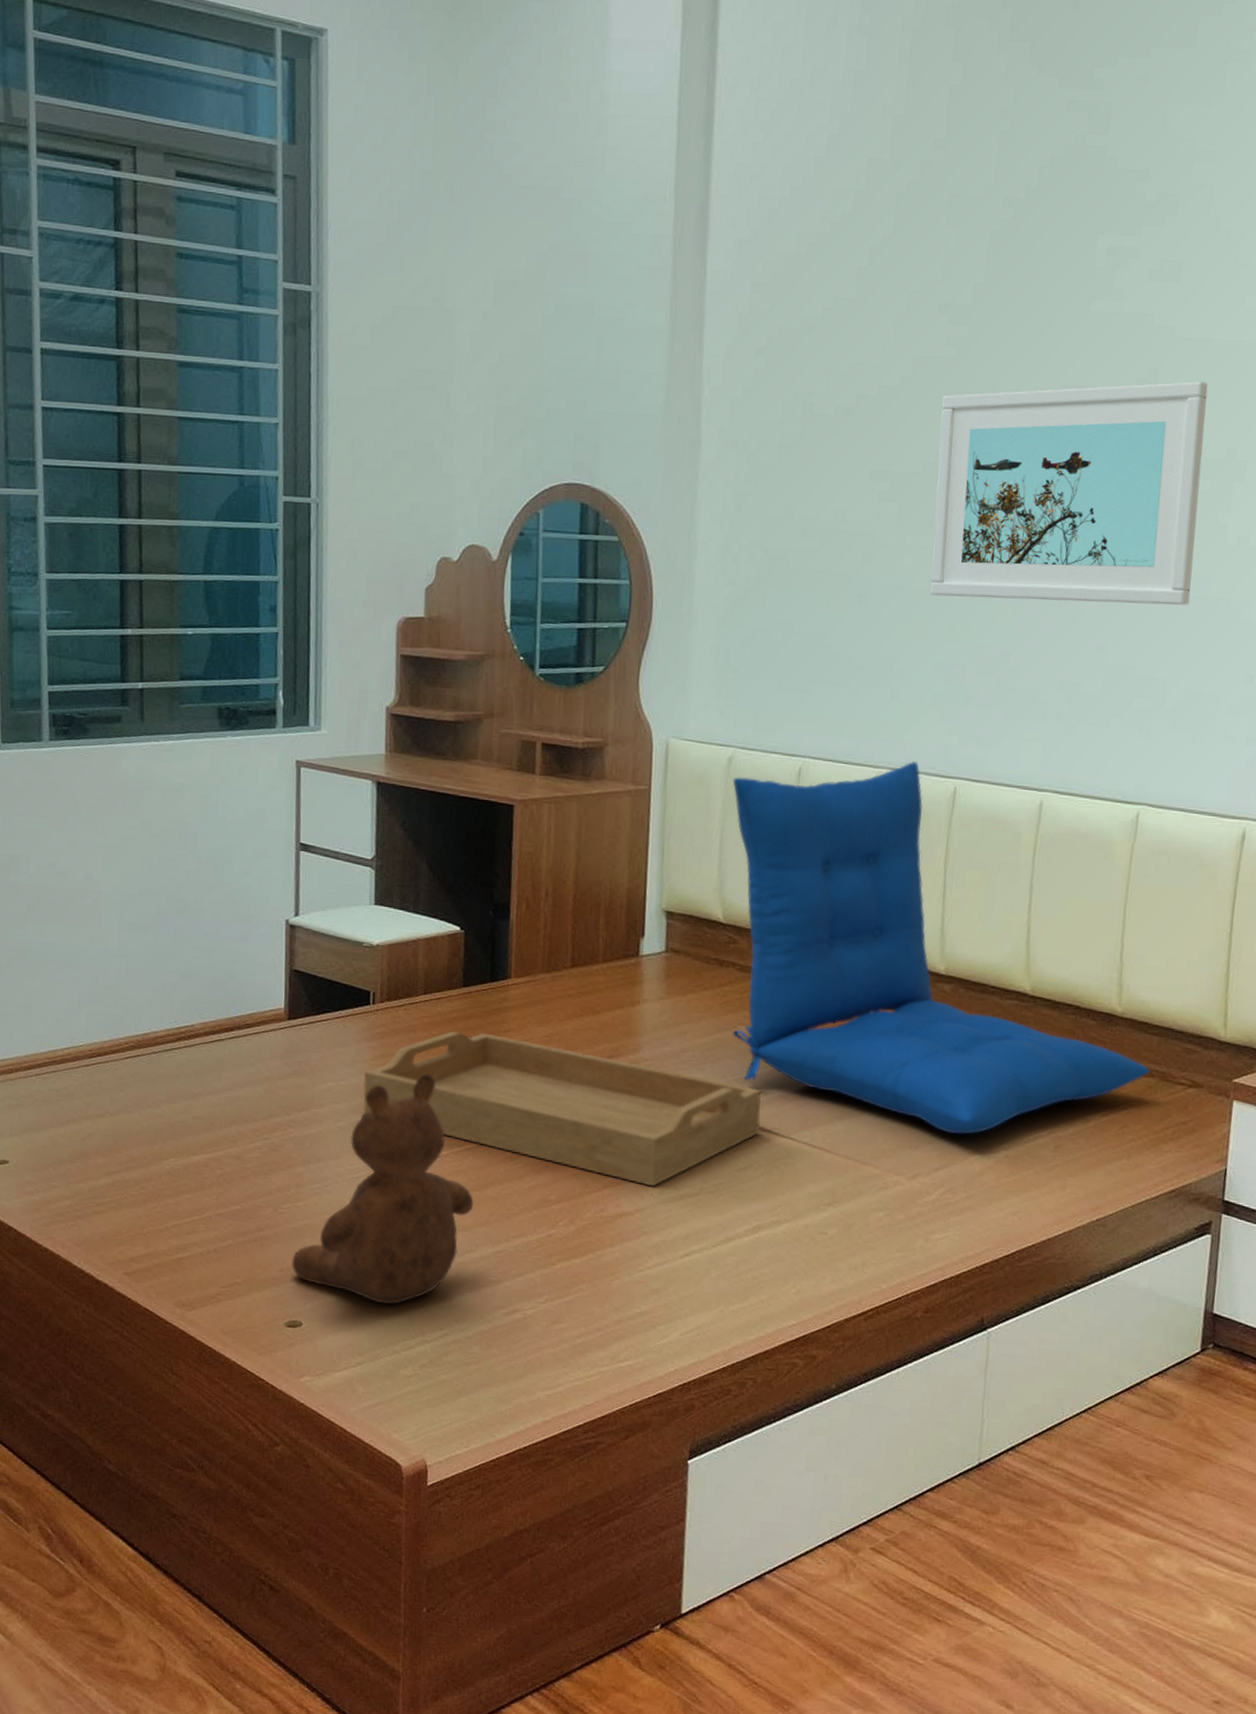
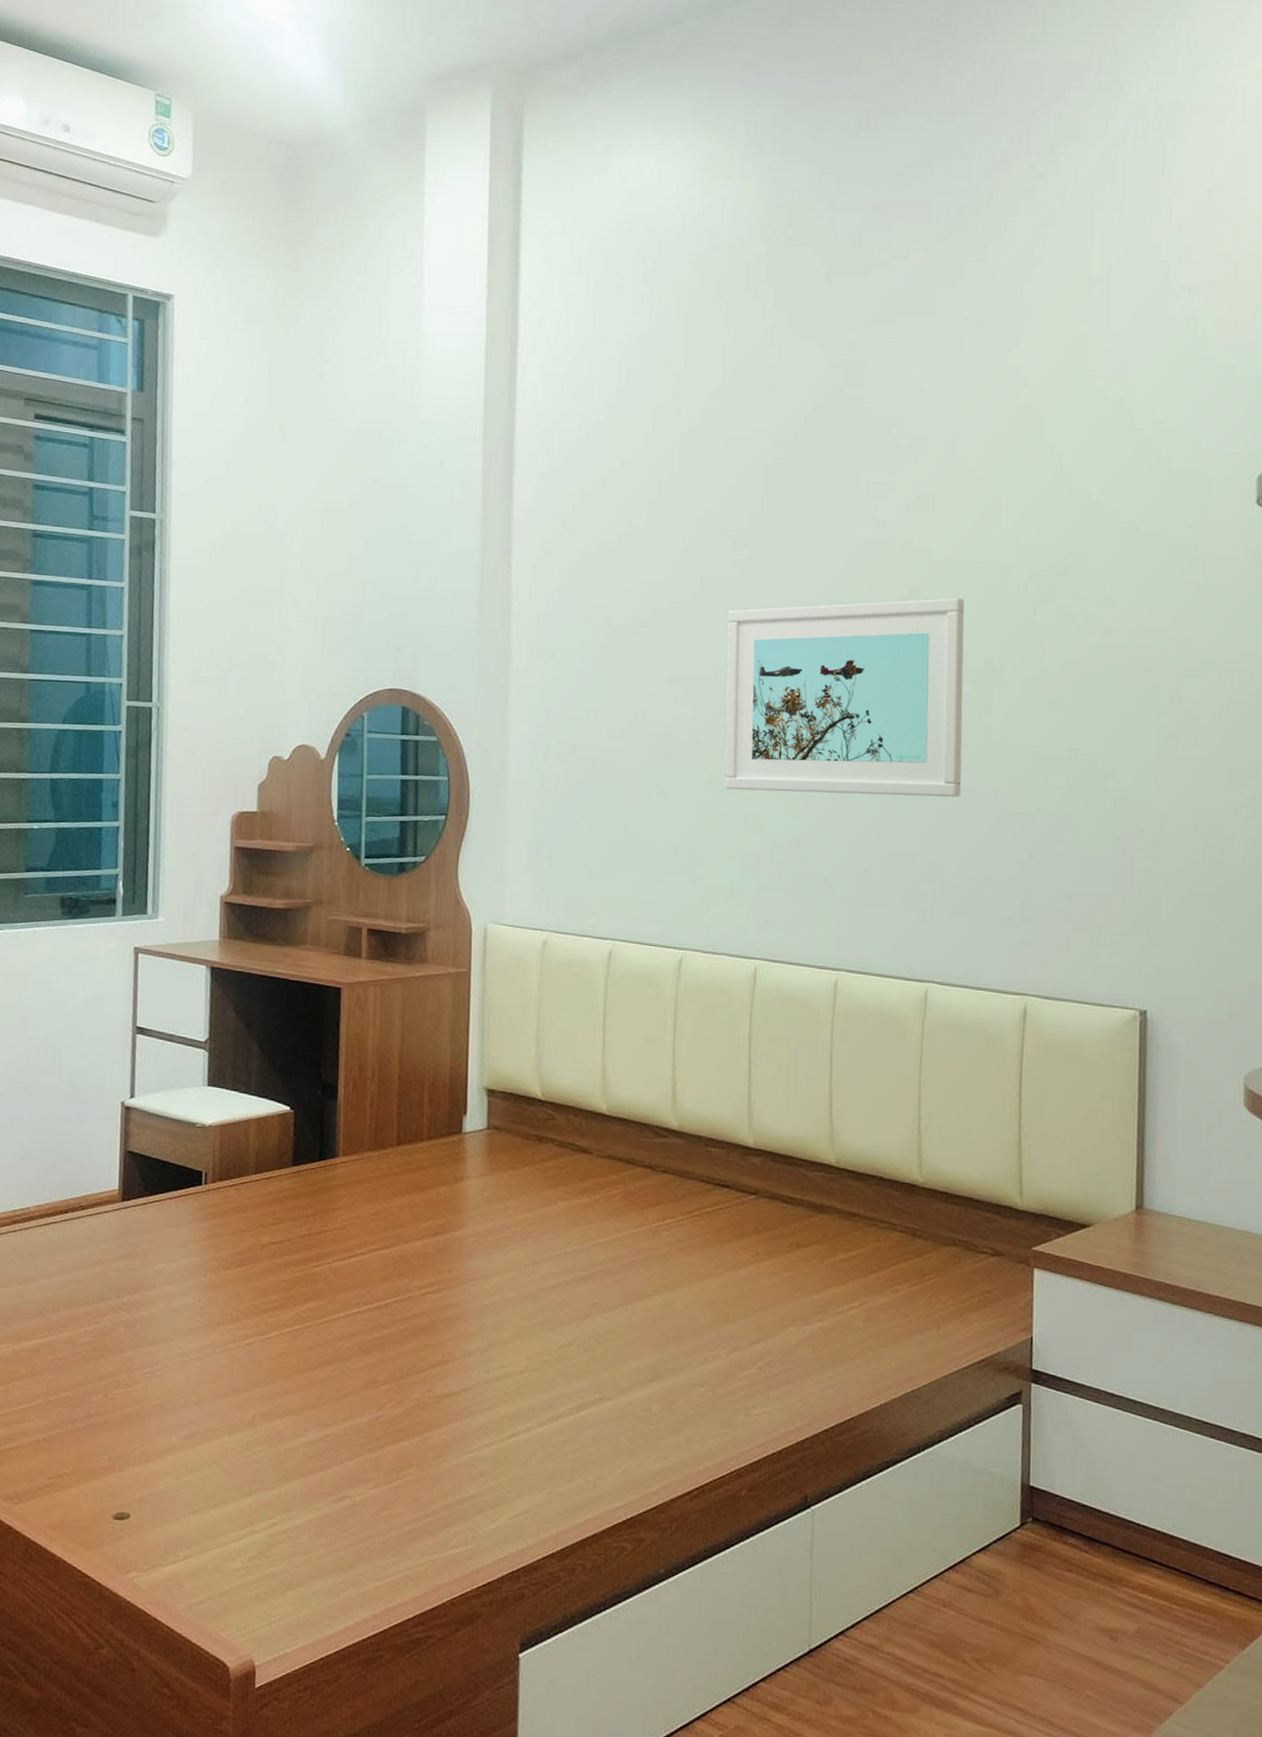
teddy bear: present [292,1074,474,1305] -> none [121,1254,303,1494]
serving tray: present [363,1031,762,1187] -> none [194,1210,583,1365]
seat cushion: present [732,760,1150,1135] -> none [547,942,954,1308]

